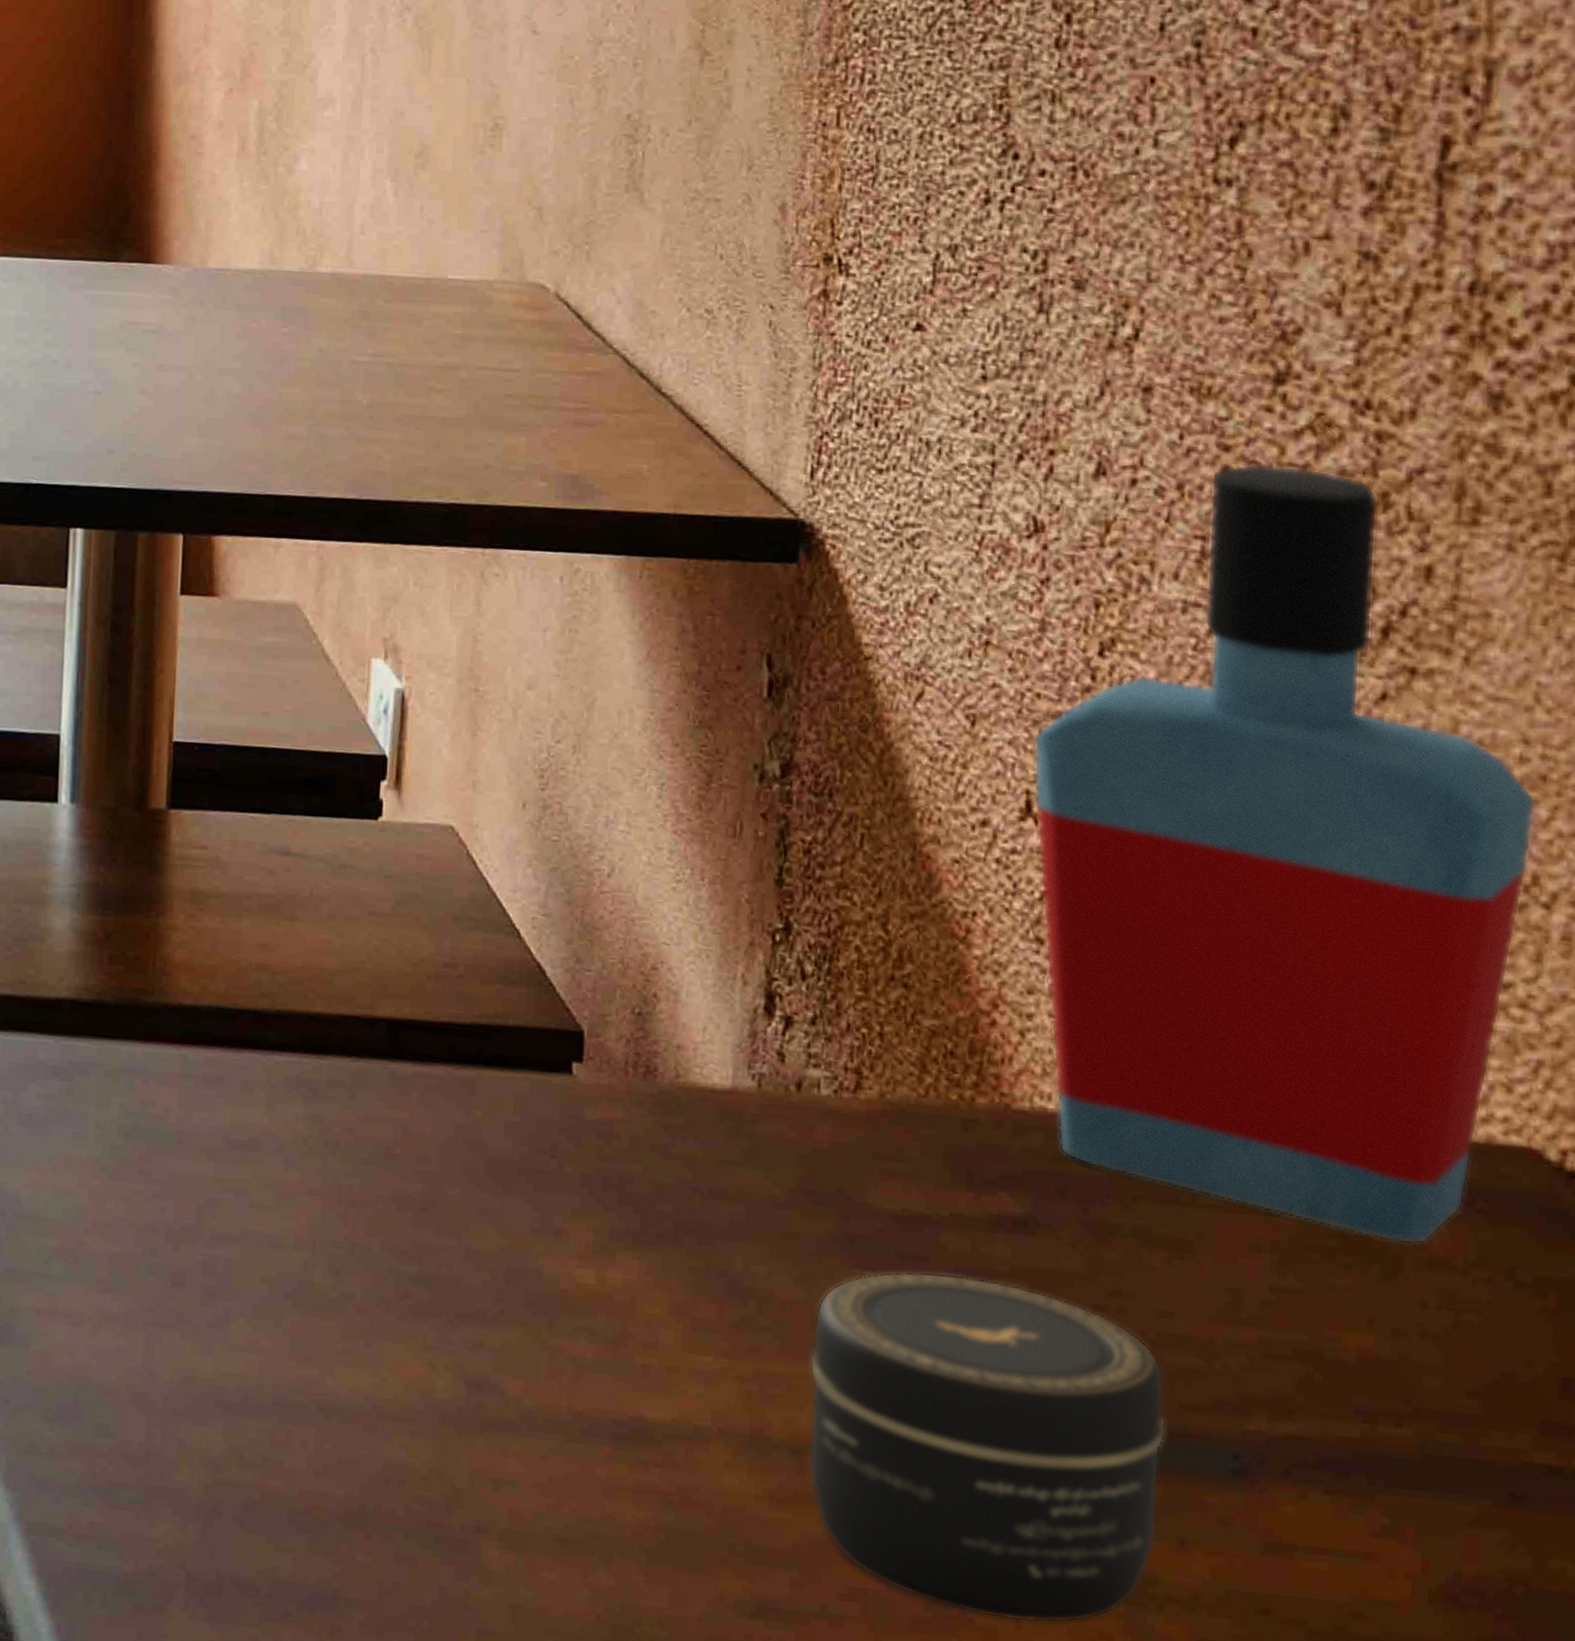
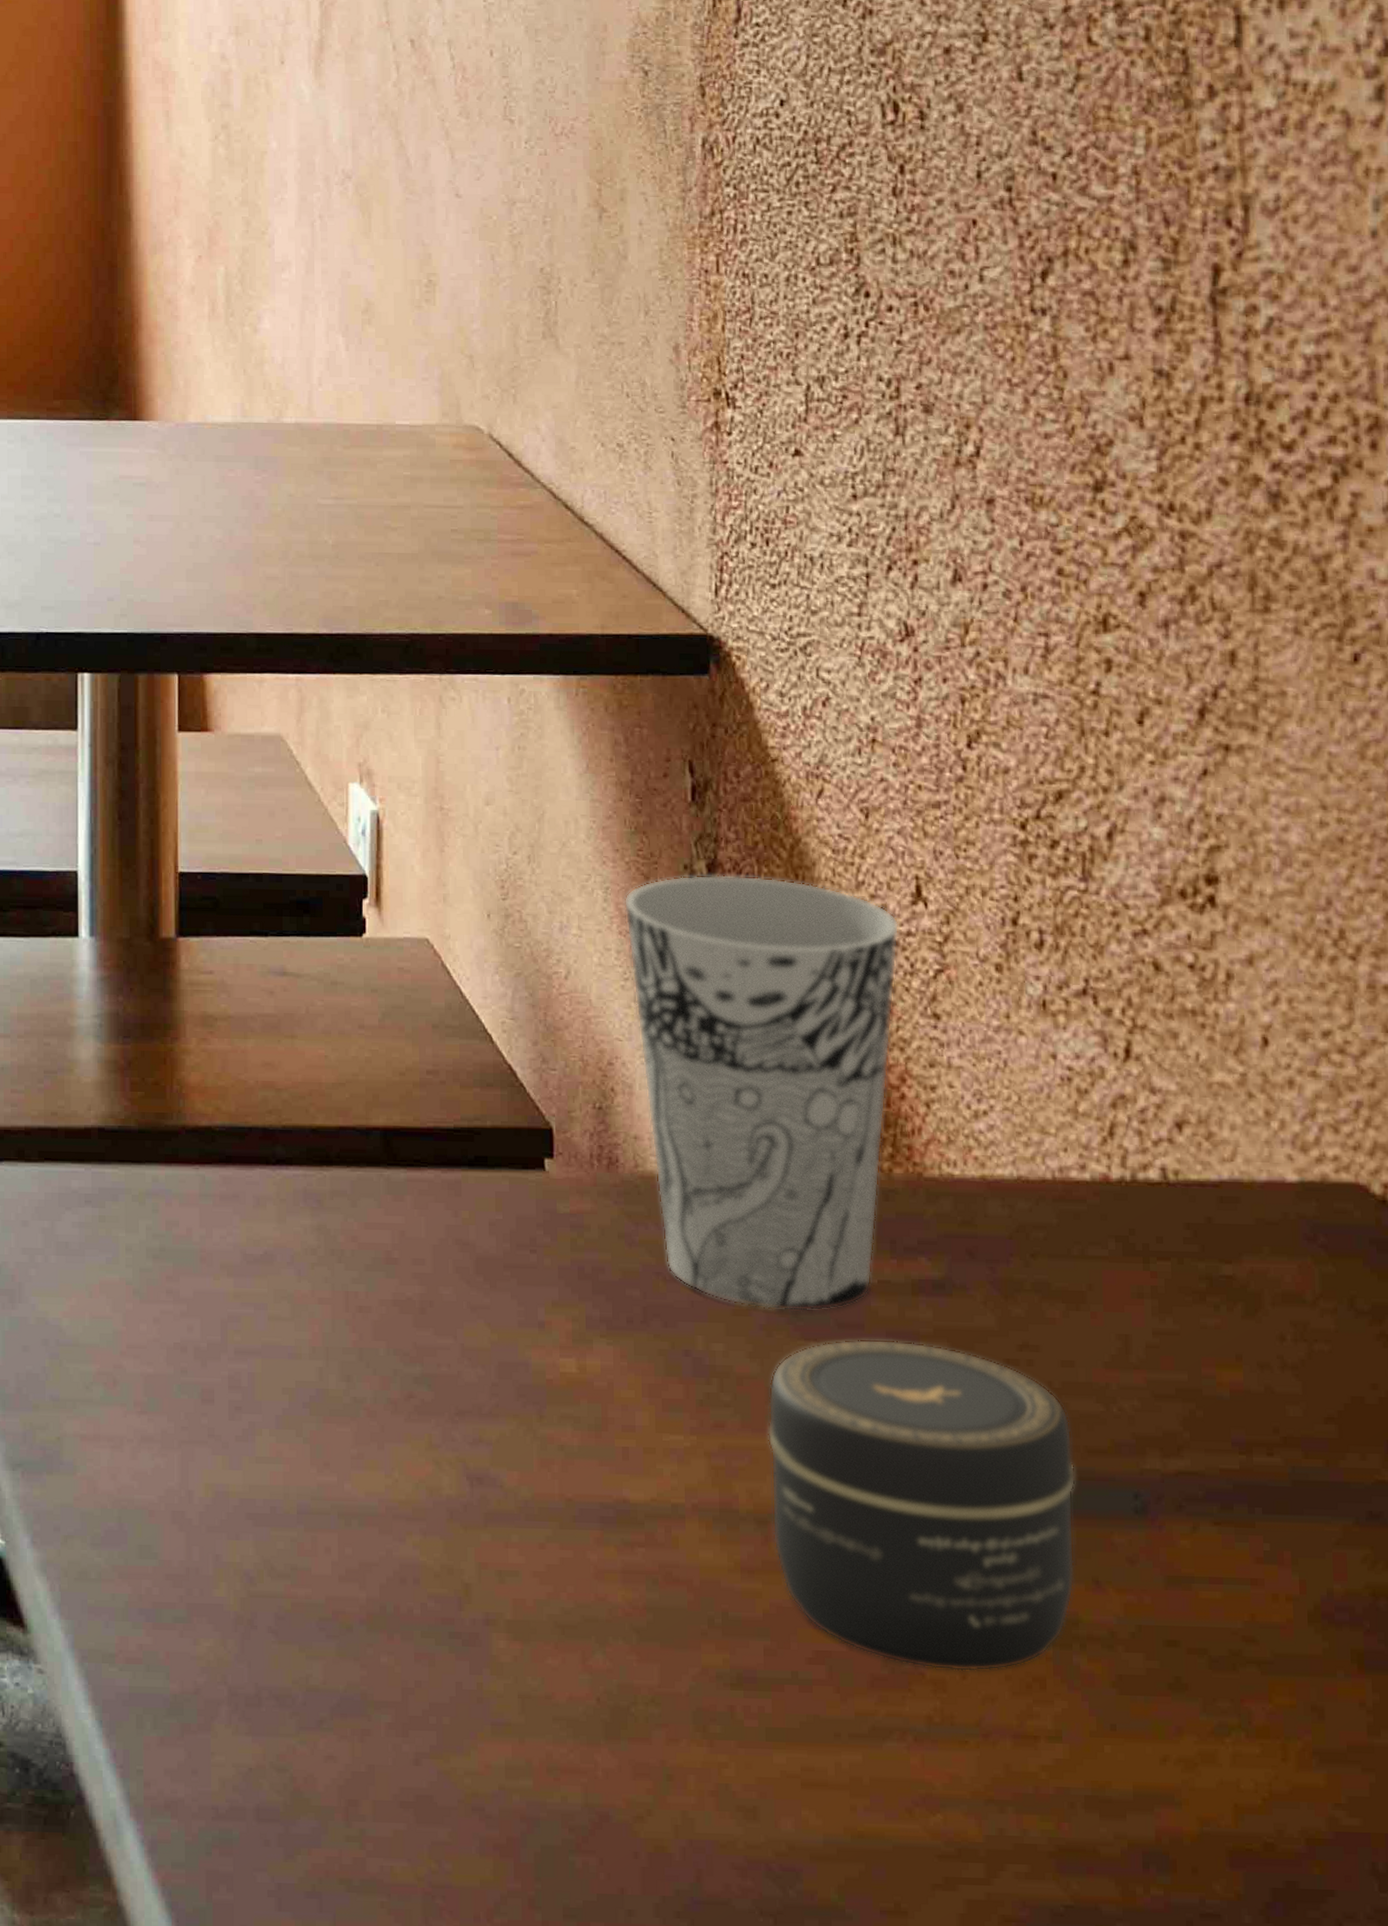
cup: none [681,775,1003,1241] -> present [624,875,900,1312]
bottle: present [1033,463,1537,1244] -> none [918,564,1337,1281]

